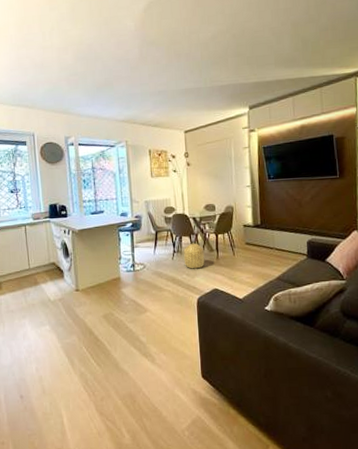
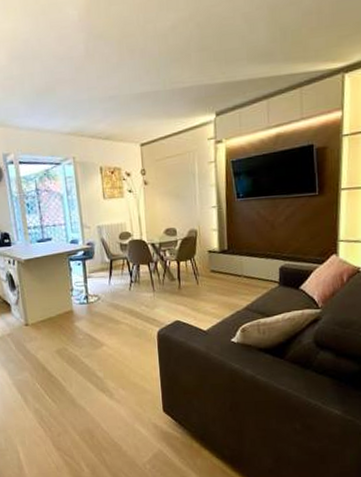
basket: present [183,243,205,269] -> none [141,271,166,300]

